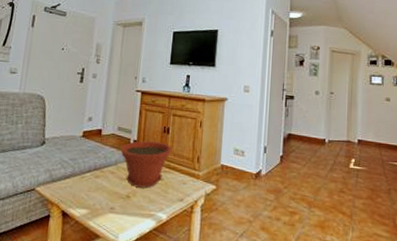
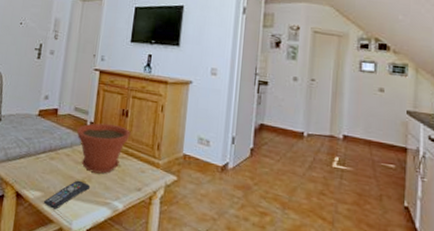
remote control: none [89,195,136,225] -> present [43,180,91,210]

